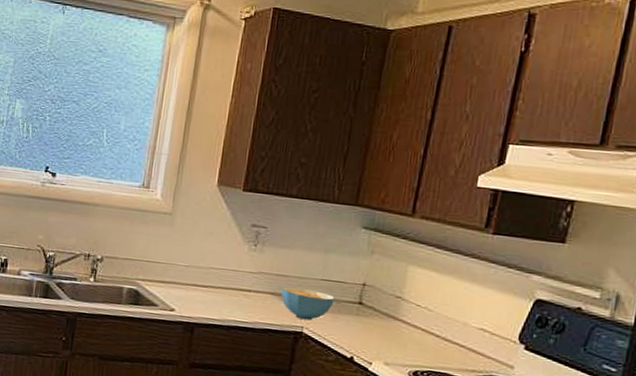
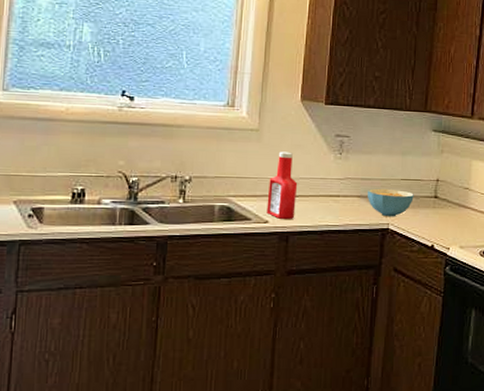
ketchup bottle: none [173,238,208,310] -> present [266,151,298,219]

